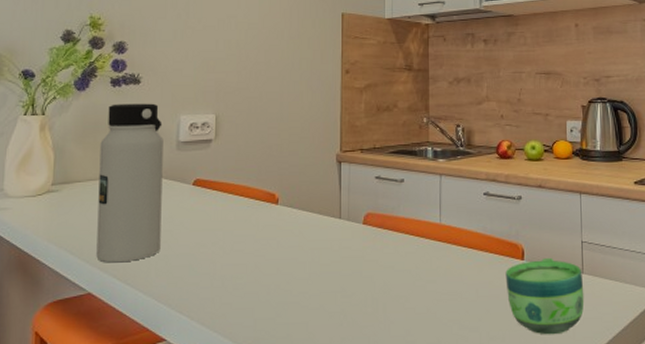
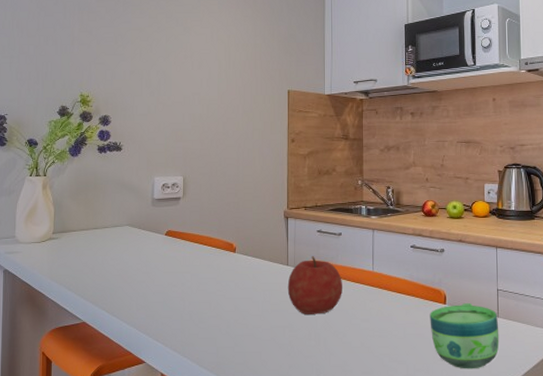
water bottle: present [96,103,164,263] -> none [89,167,141,298]
fruit: none [340,206,406,276] -> present [287,255,343,314]

